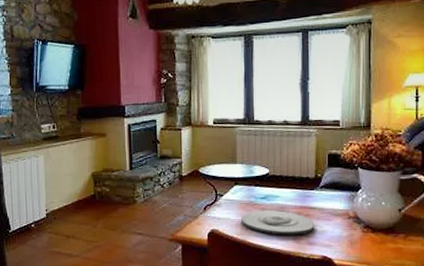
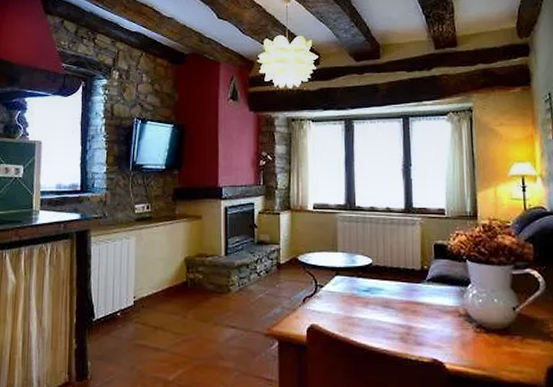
plate: present [240,211,315,236] -> none [342,305,423,334]

